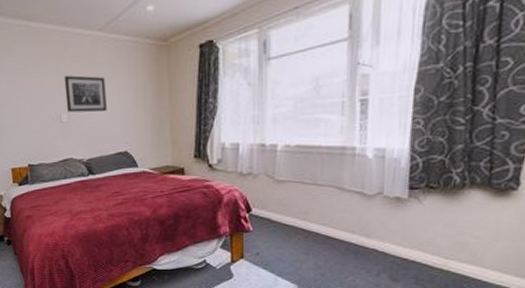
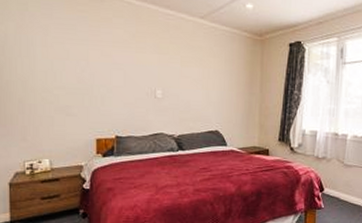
wall art: present [64,75,107,113] -> none [162,55,202,93]

